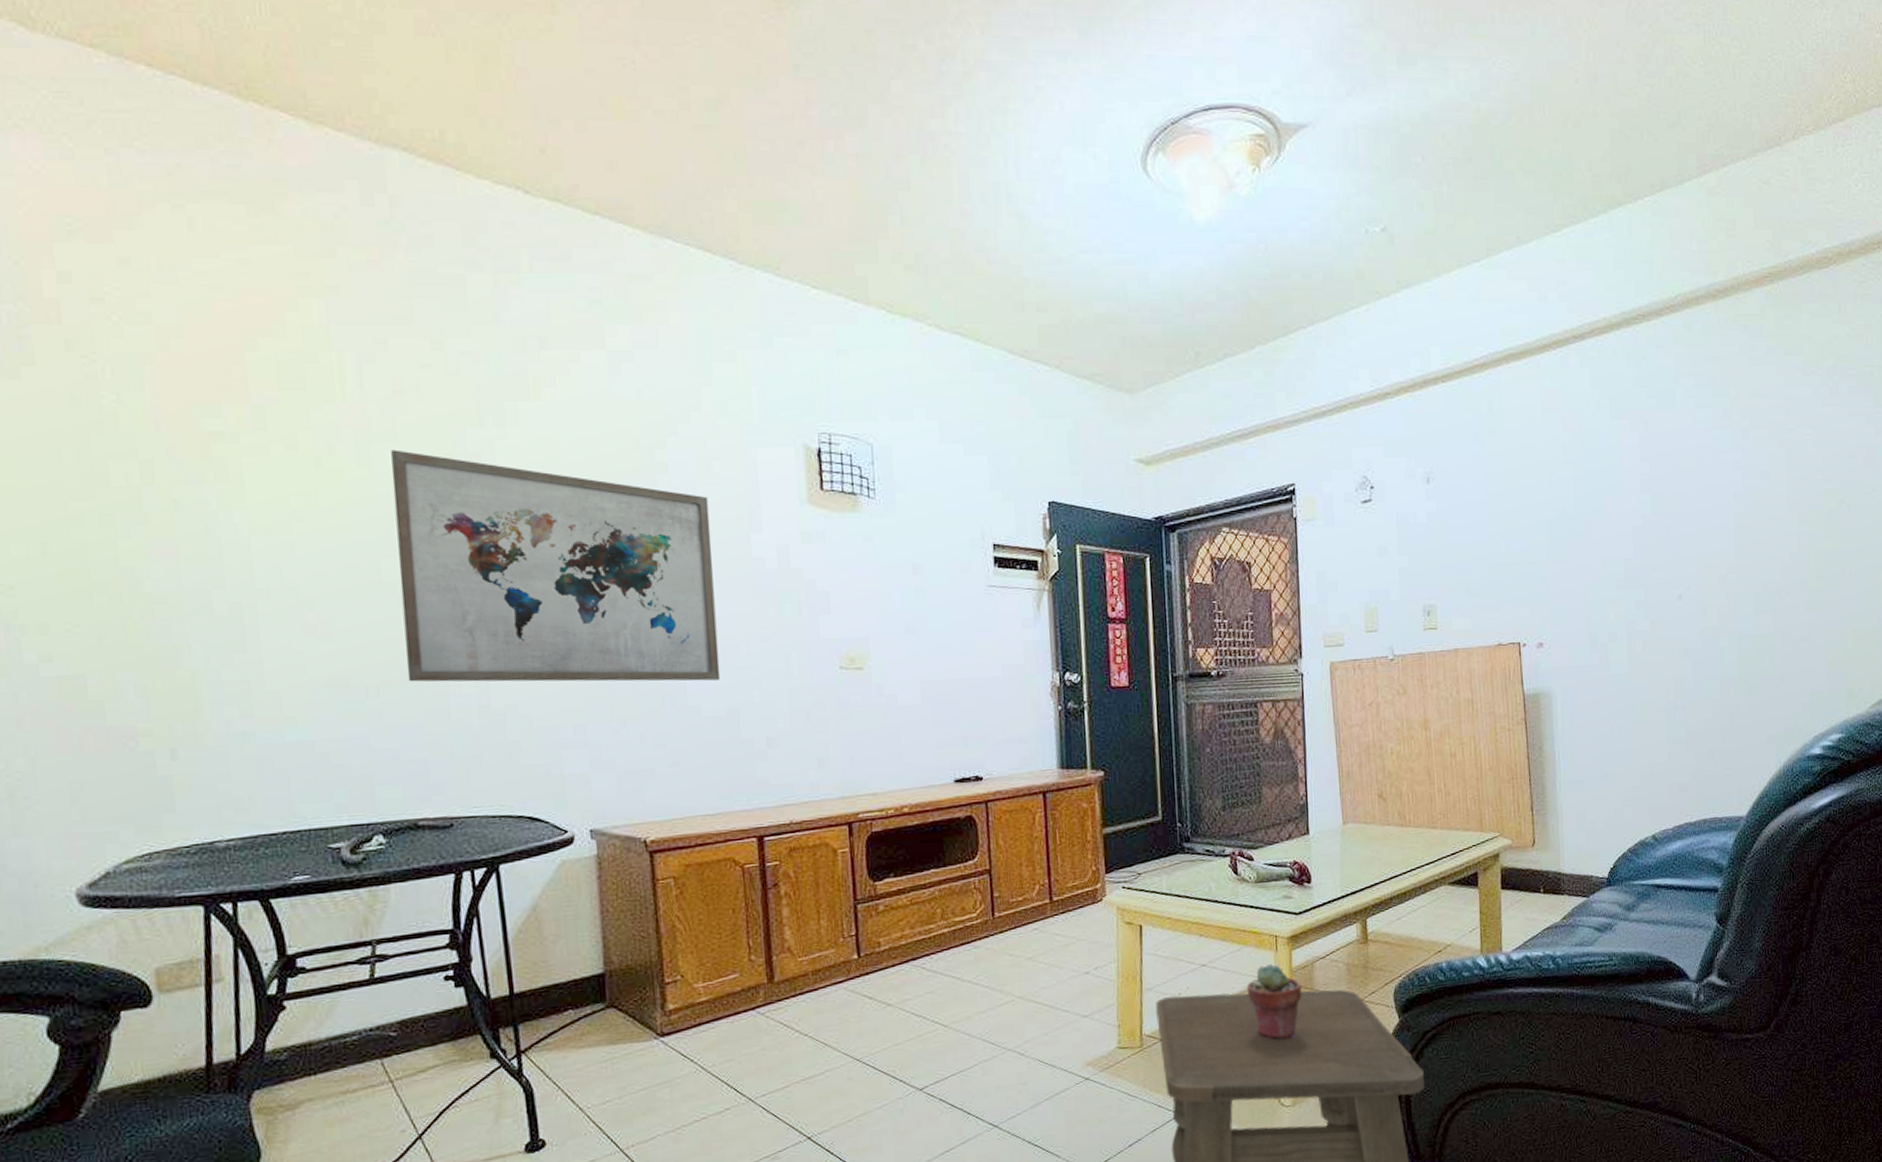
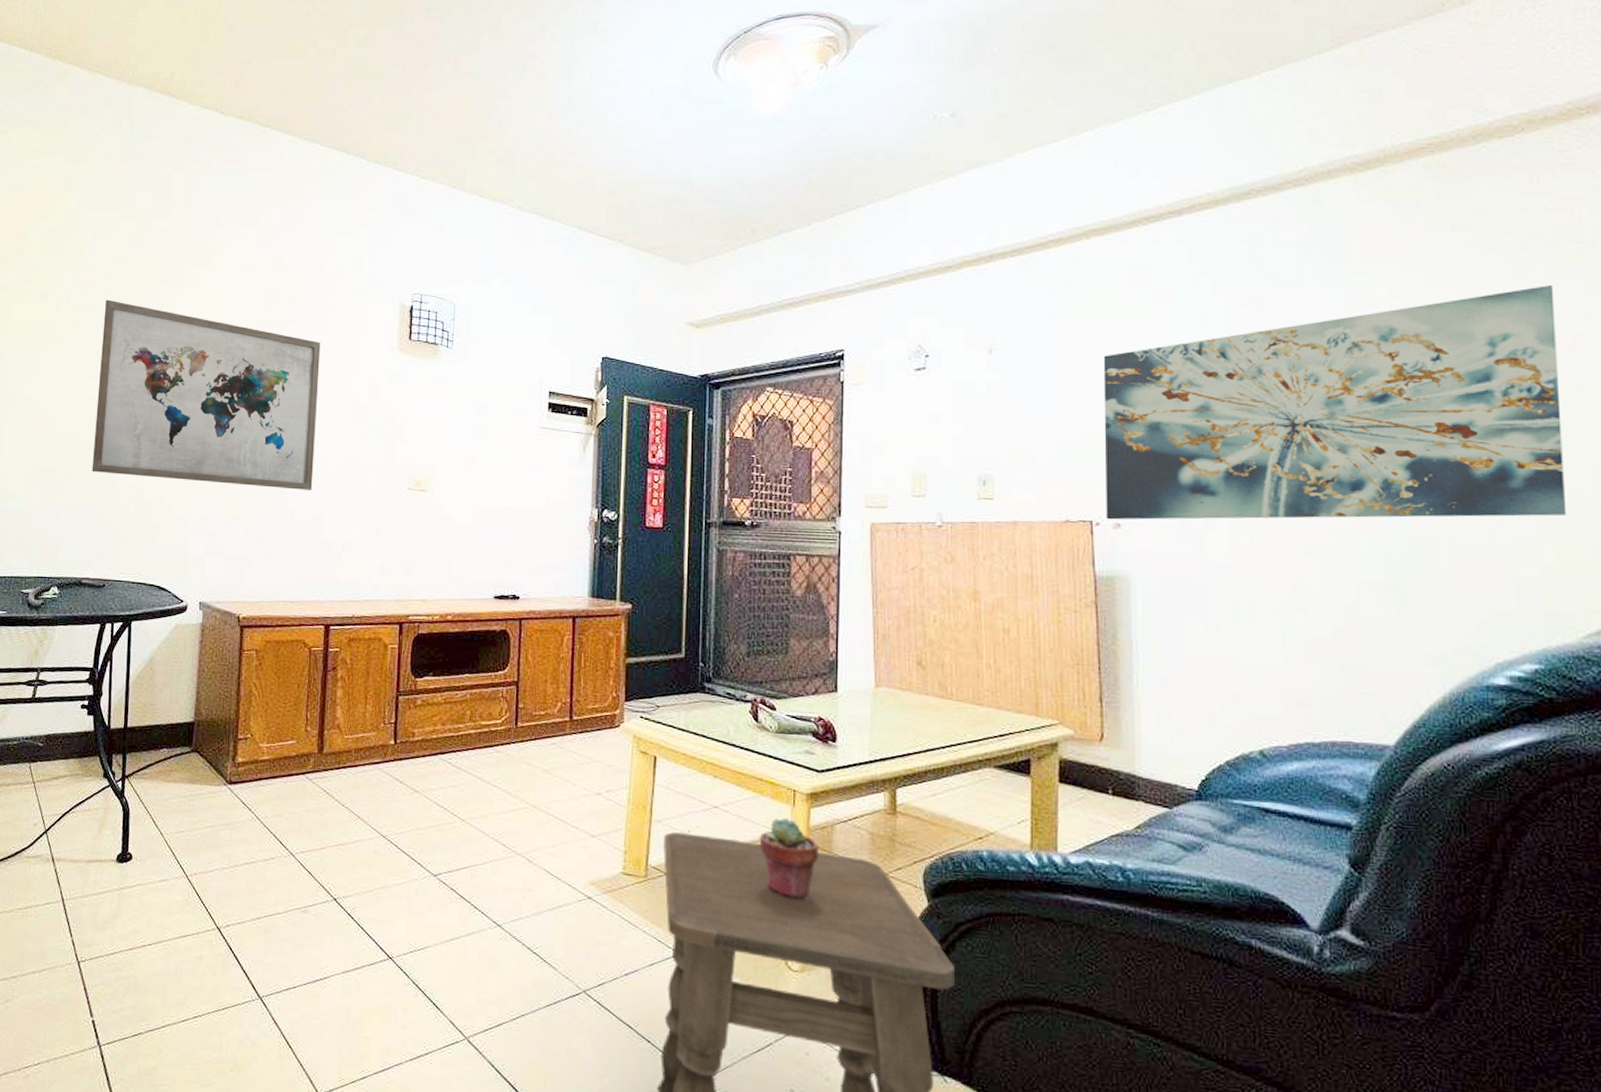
wall art: none [1524,404,1861,640] -> present [1103,284,1567,520]

